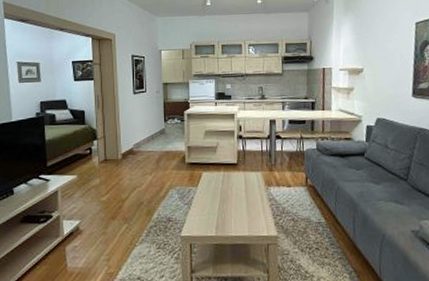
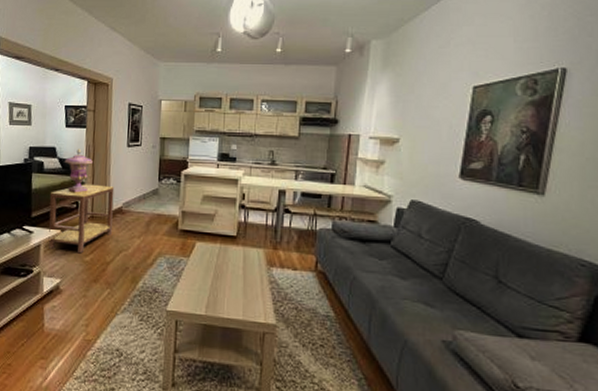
side table: none [63,130,126,195] -> present [48,184,115,254]
decorative urn: none [75,99,102,140] -> present [64,148,93,193]

